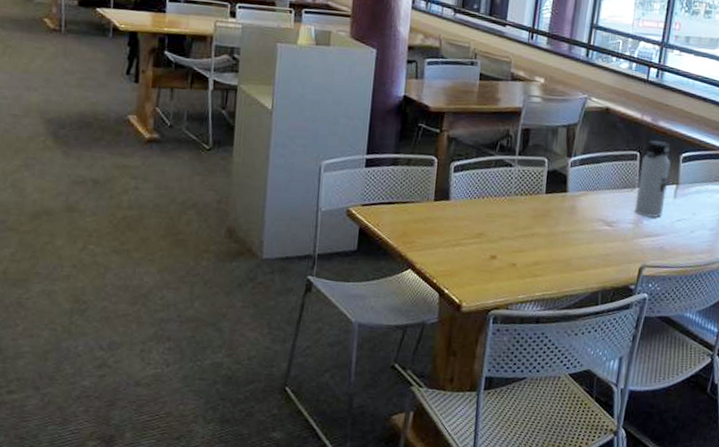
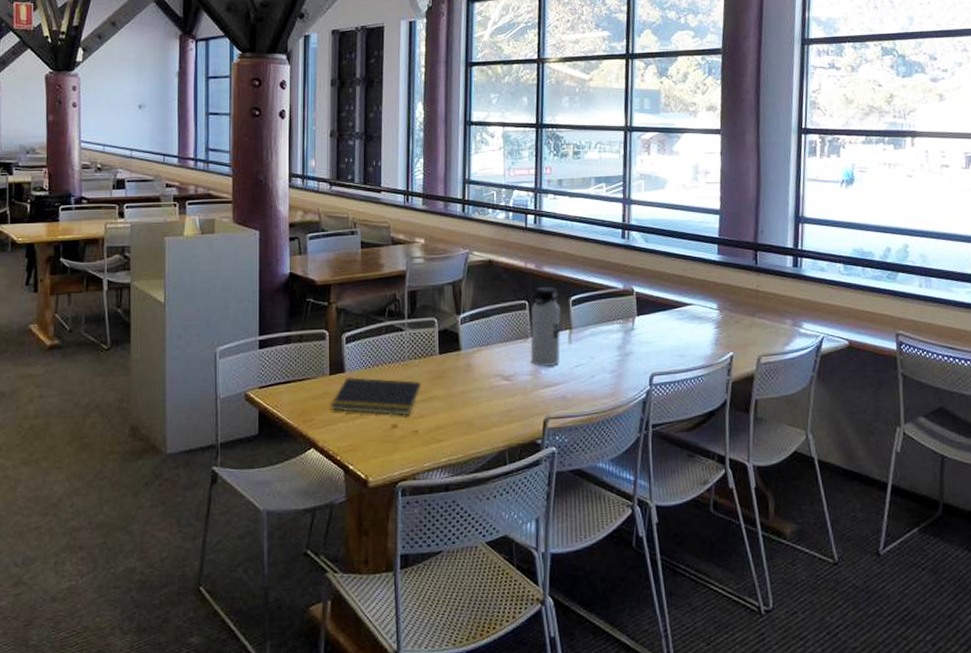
notepad: none [432,205,525,248] -> present [331,377,421,415]

